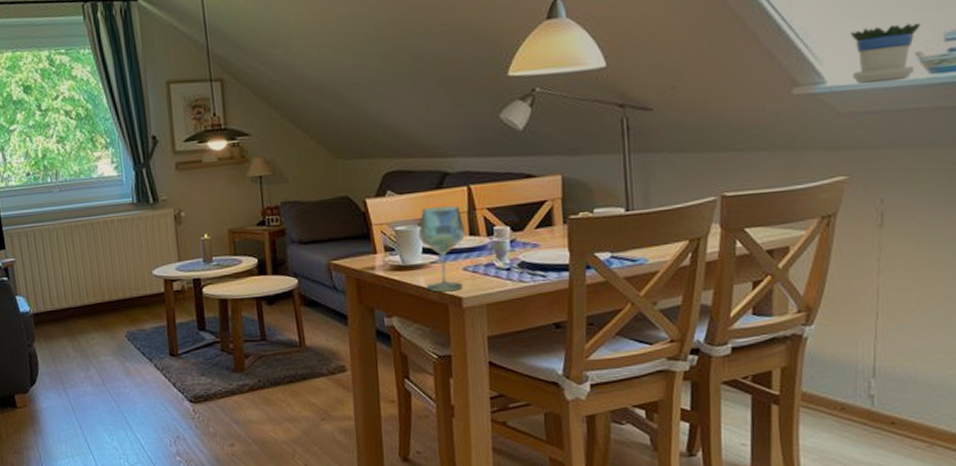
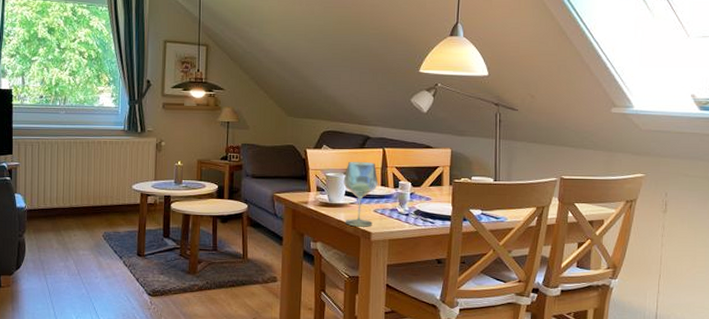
flowerpot: present [850,22,921,85] -> none [650,74,695,113]

